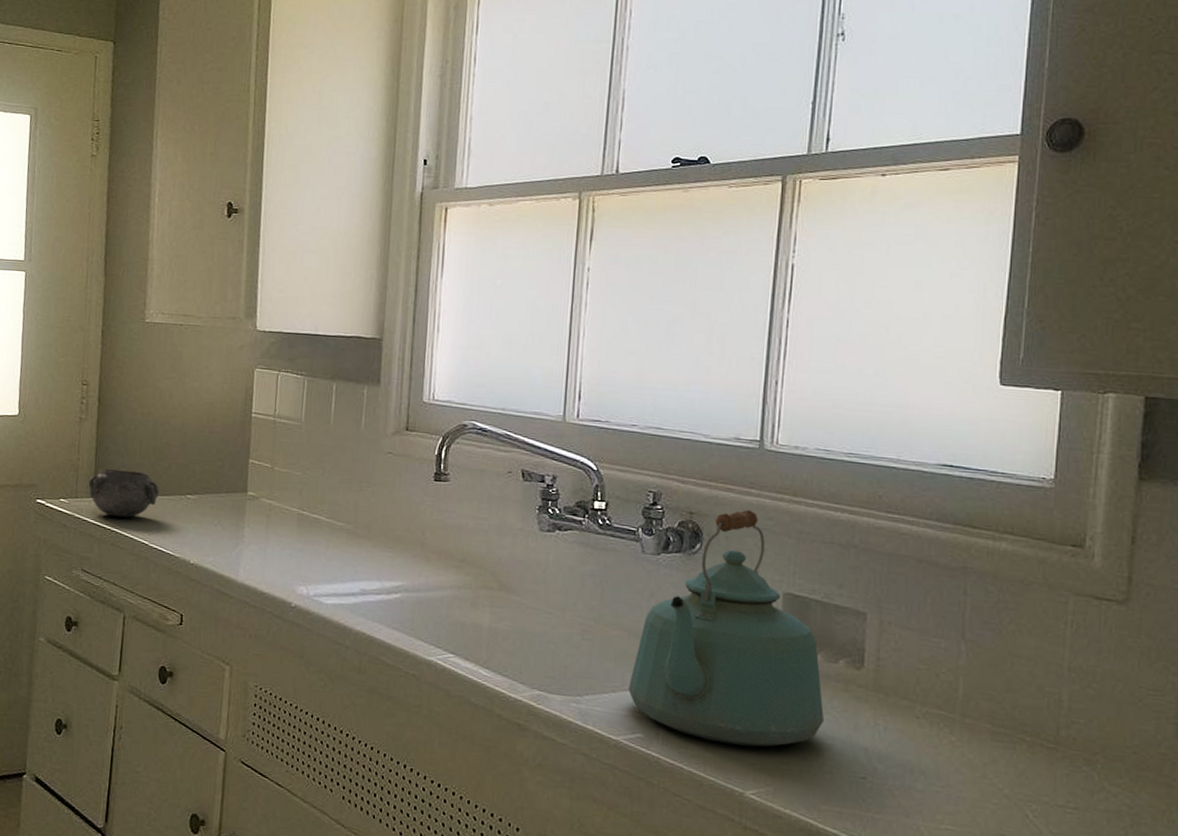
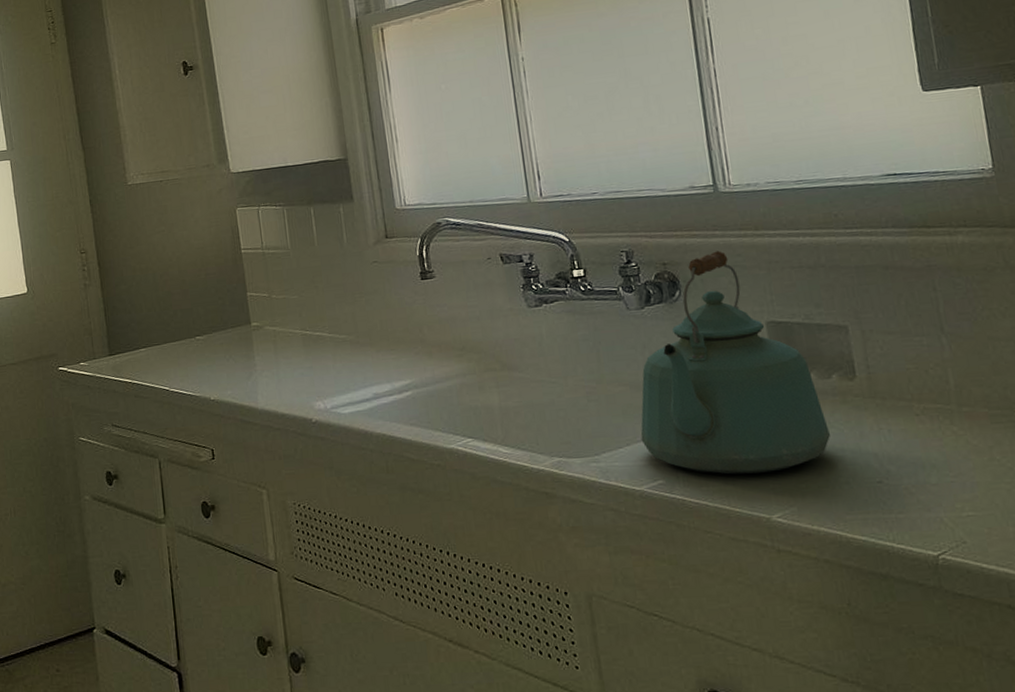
decorative bowl: present [88,469,160,518] -> none [103,323,171,370]

